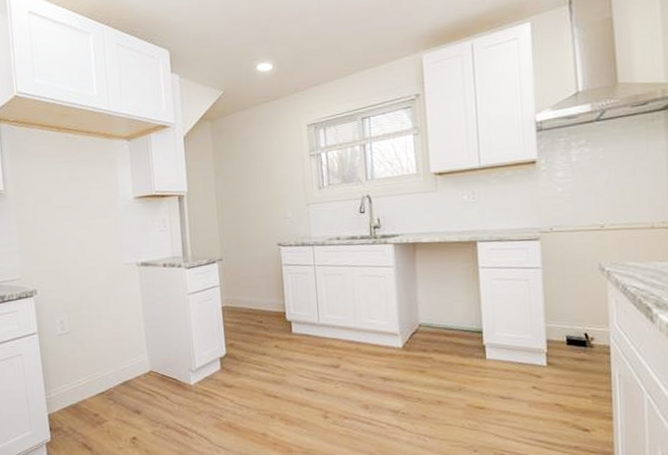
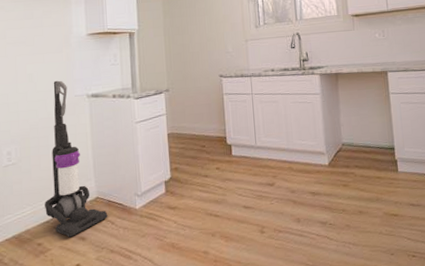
vacuum cleaner: none [98,247,162,410] -> present [44,80,108,238]

